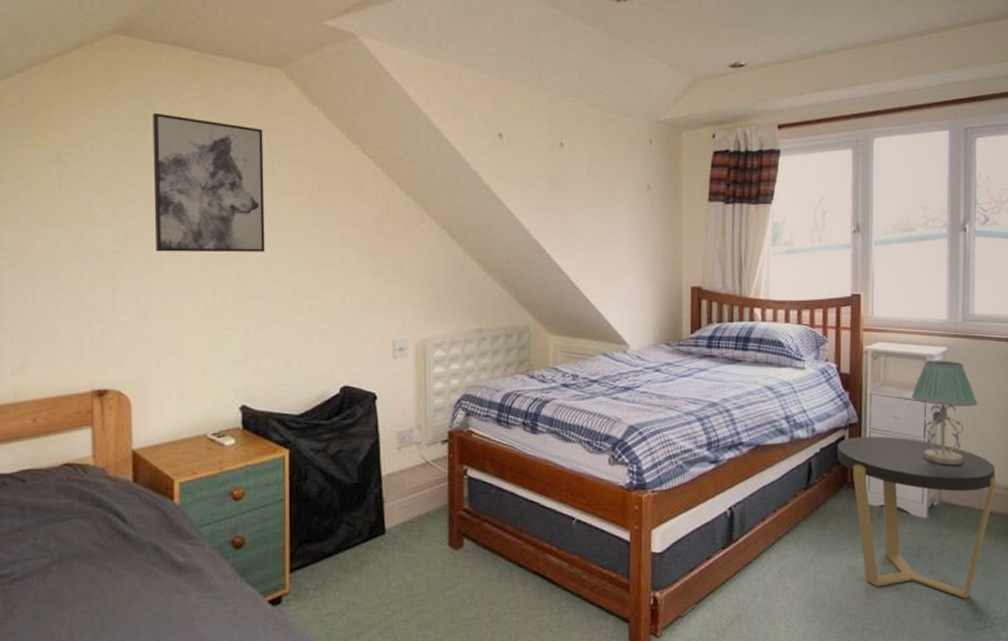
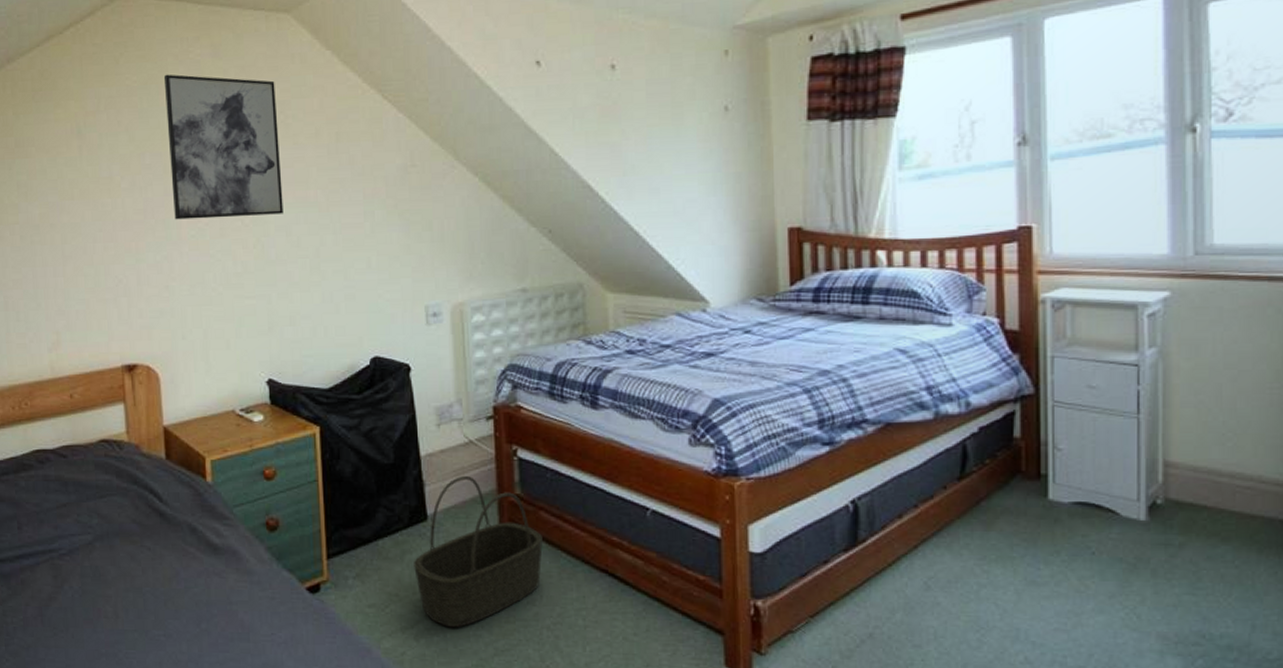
basket: none [371,492,485,630] -> present [414,475,543,628]
side table: present [837,437,996,599] -> none [1005,412,1258,631]
table lamp: present [911,360,978,465] -> none [1115,309,1223,451]

